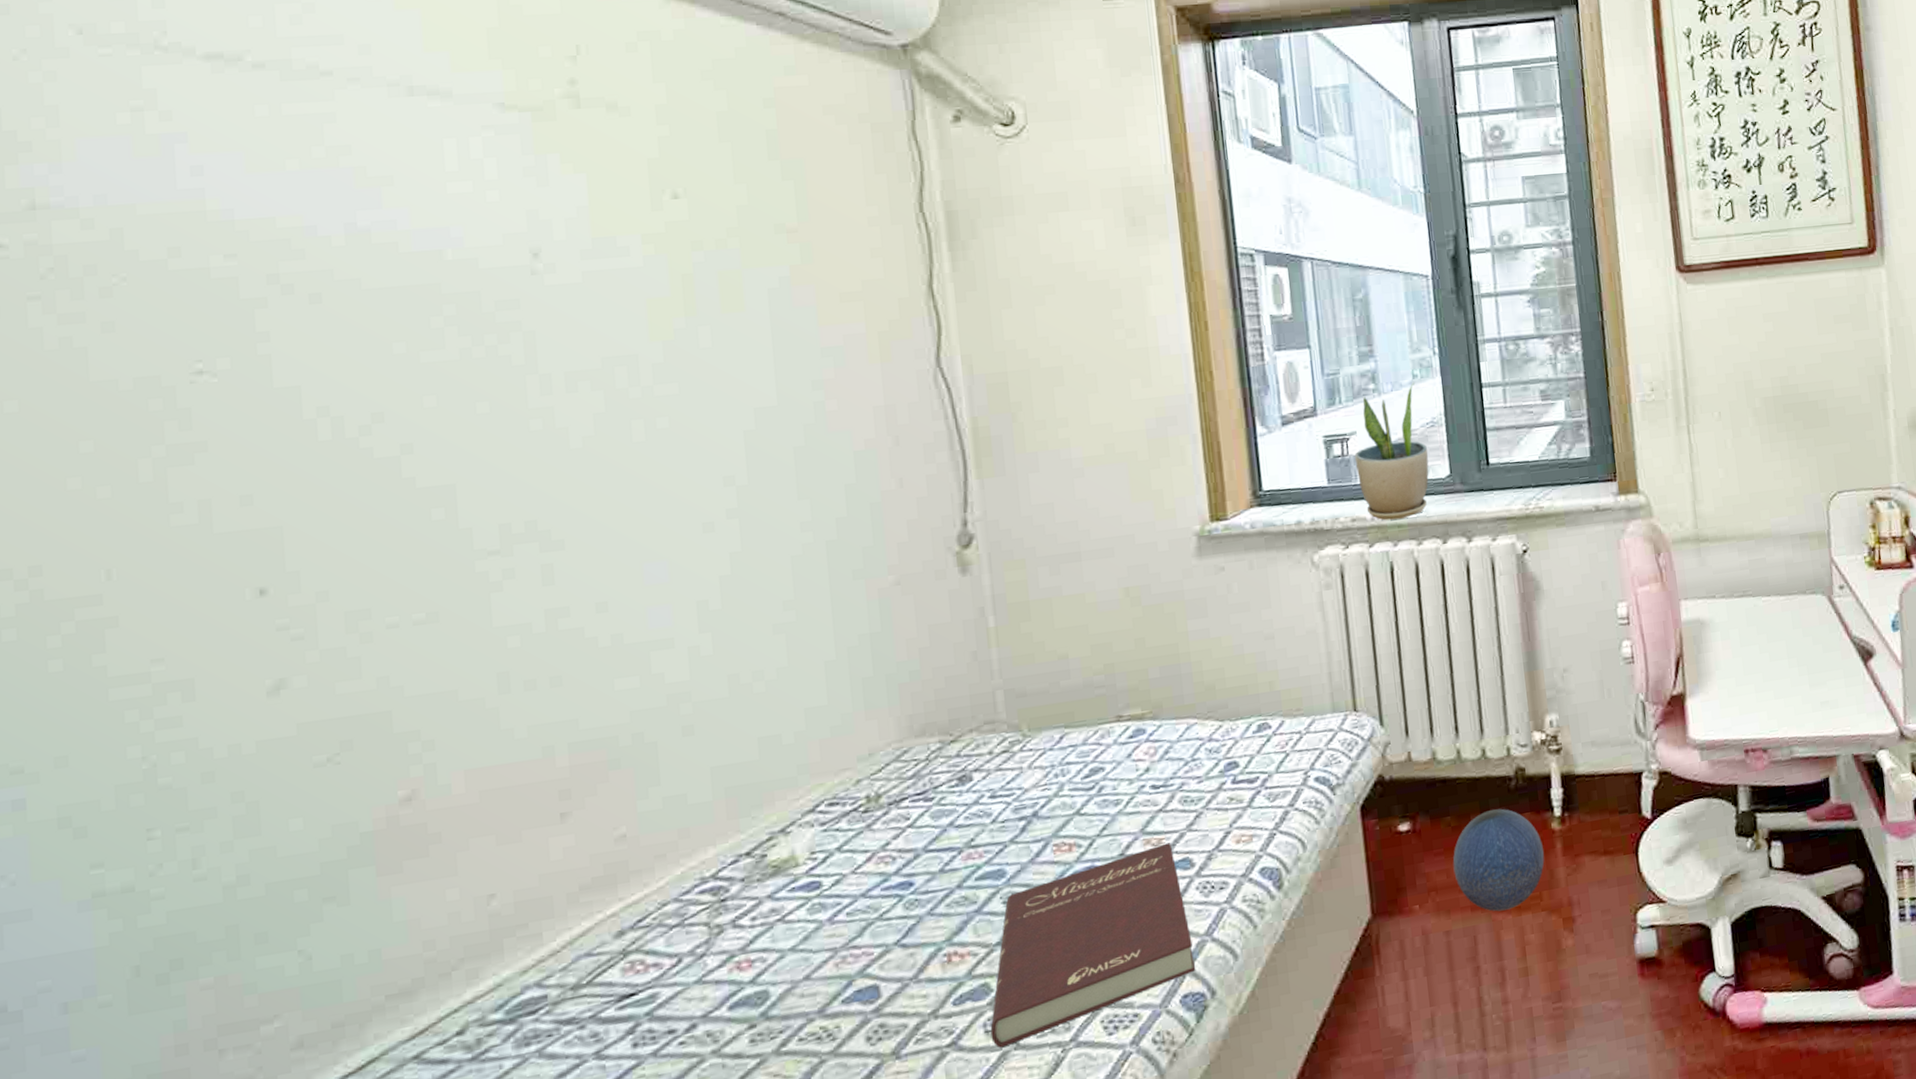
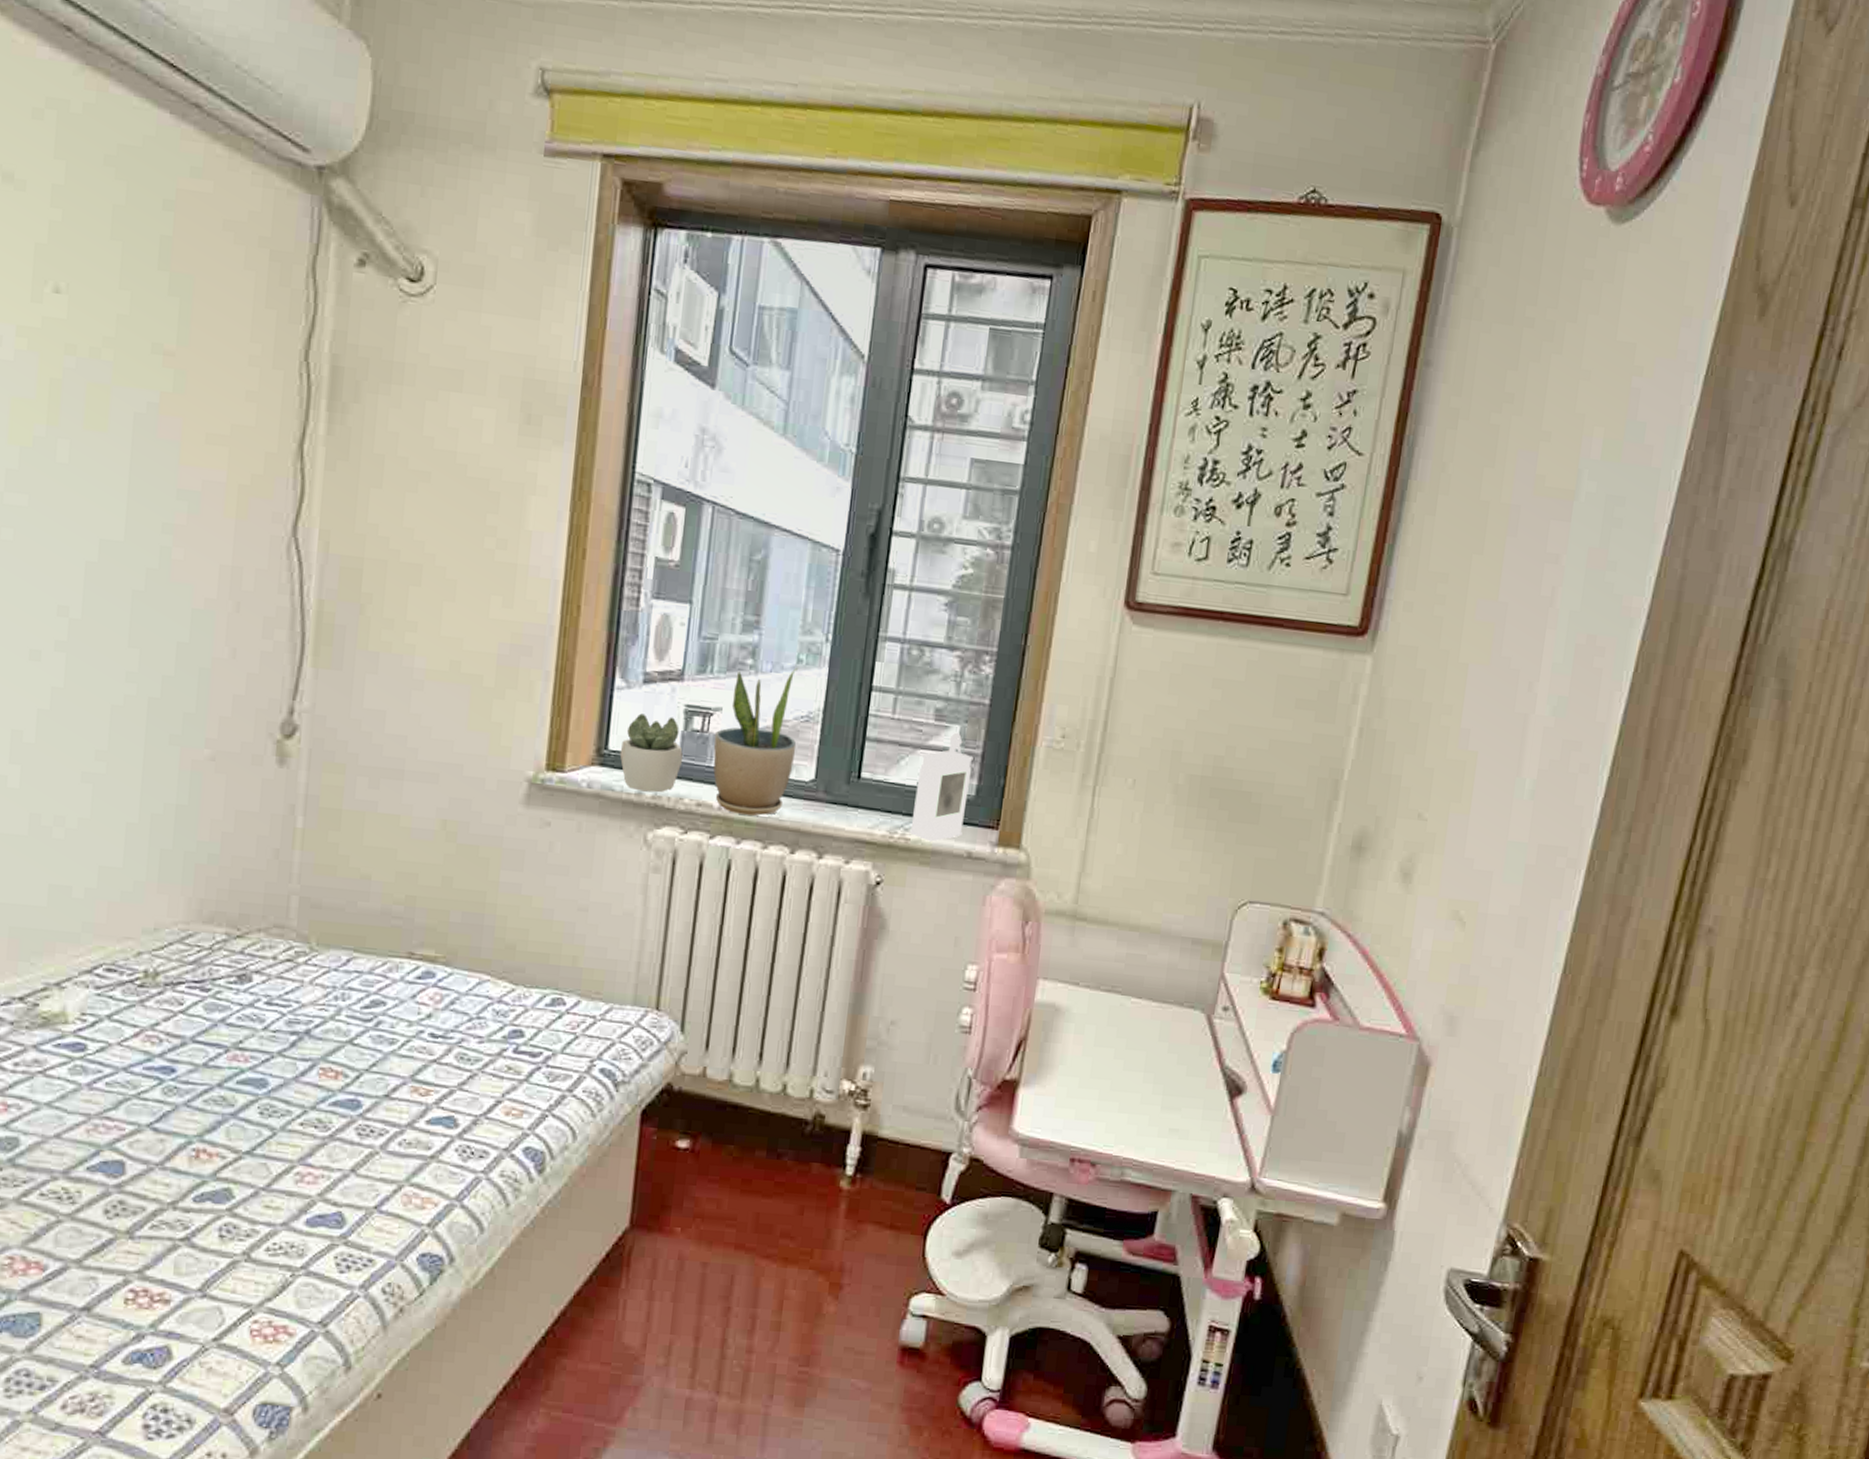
book: present [990,842,1196,1048] -> none [224,1096,441,1256]
succulent plant: none [1273,449,1332,521] -> present [619,713,683,793]
ball: present [1453,808,1545,912] -> none [725,1150,826,1258]
tissue box: none [1537,406,1587,505] -> present [910,732,974,842]

